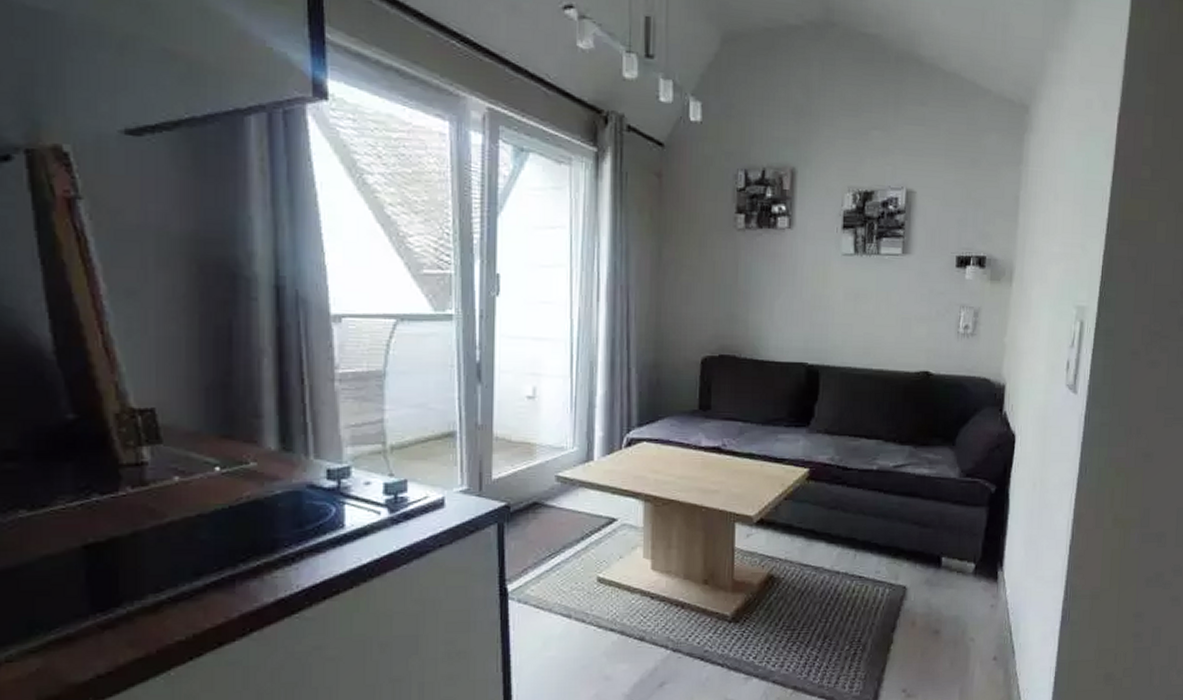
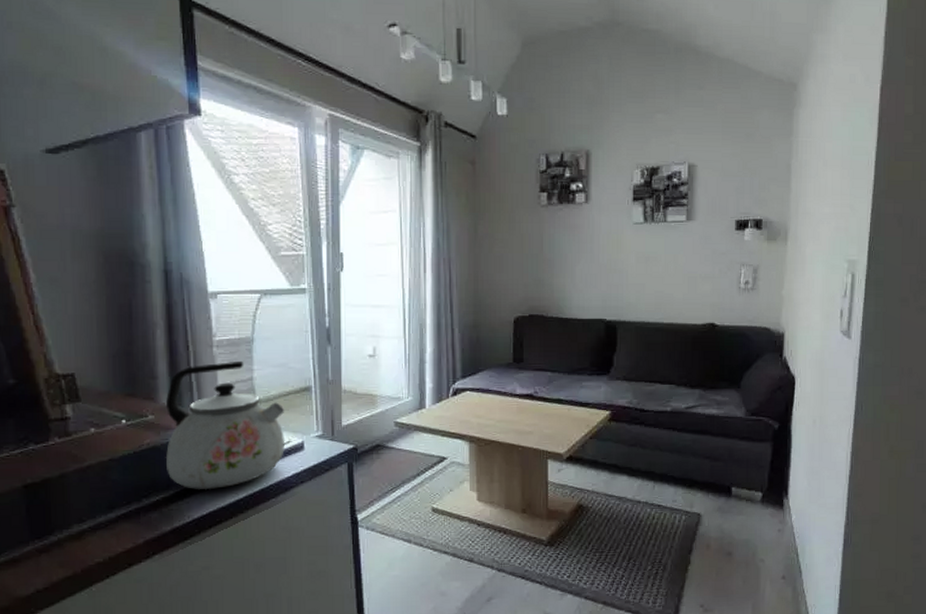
kettle: none [269,399,423,554] -> present [165,362,285,490]

